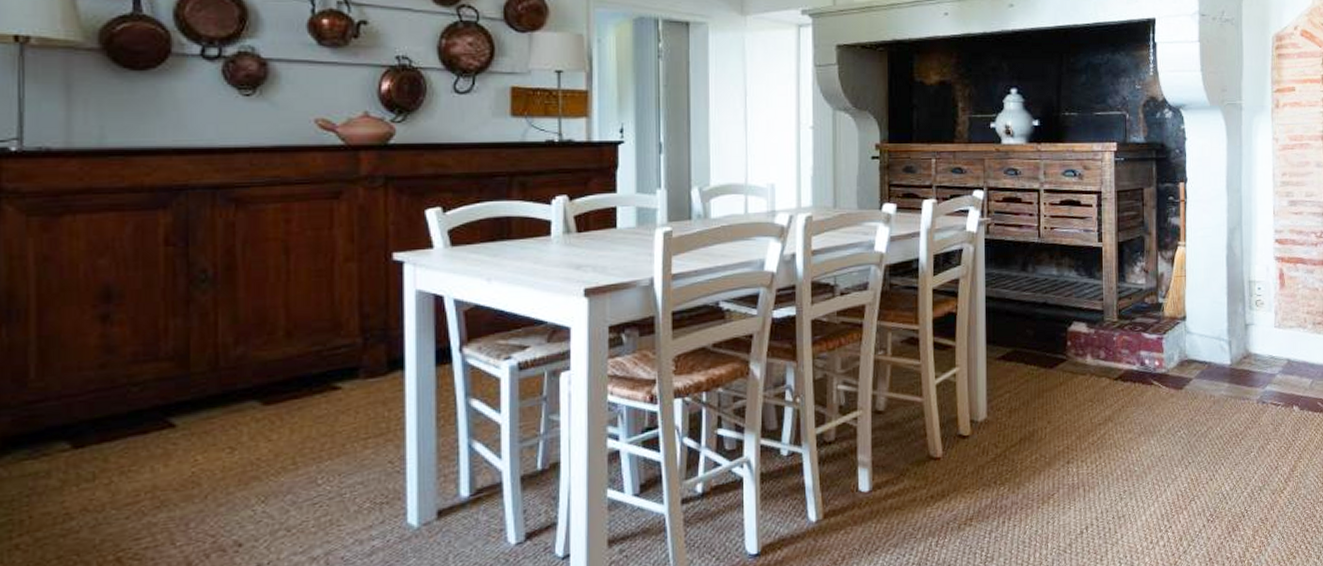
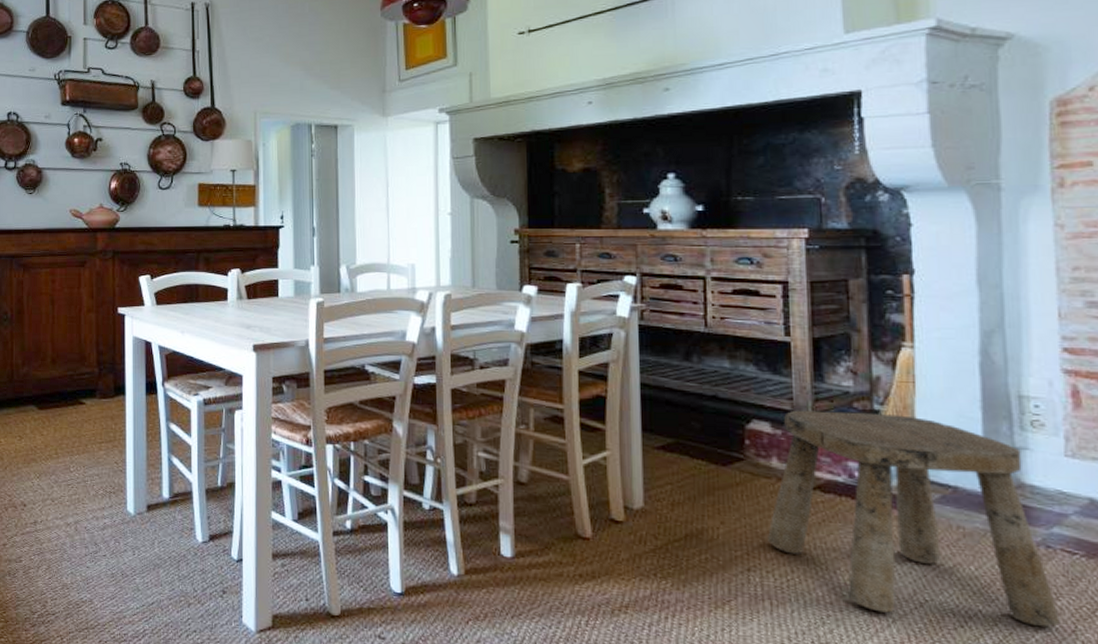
stool: none [1083,305,1269,480] -> present [768,410,1060,627]

